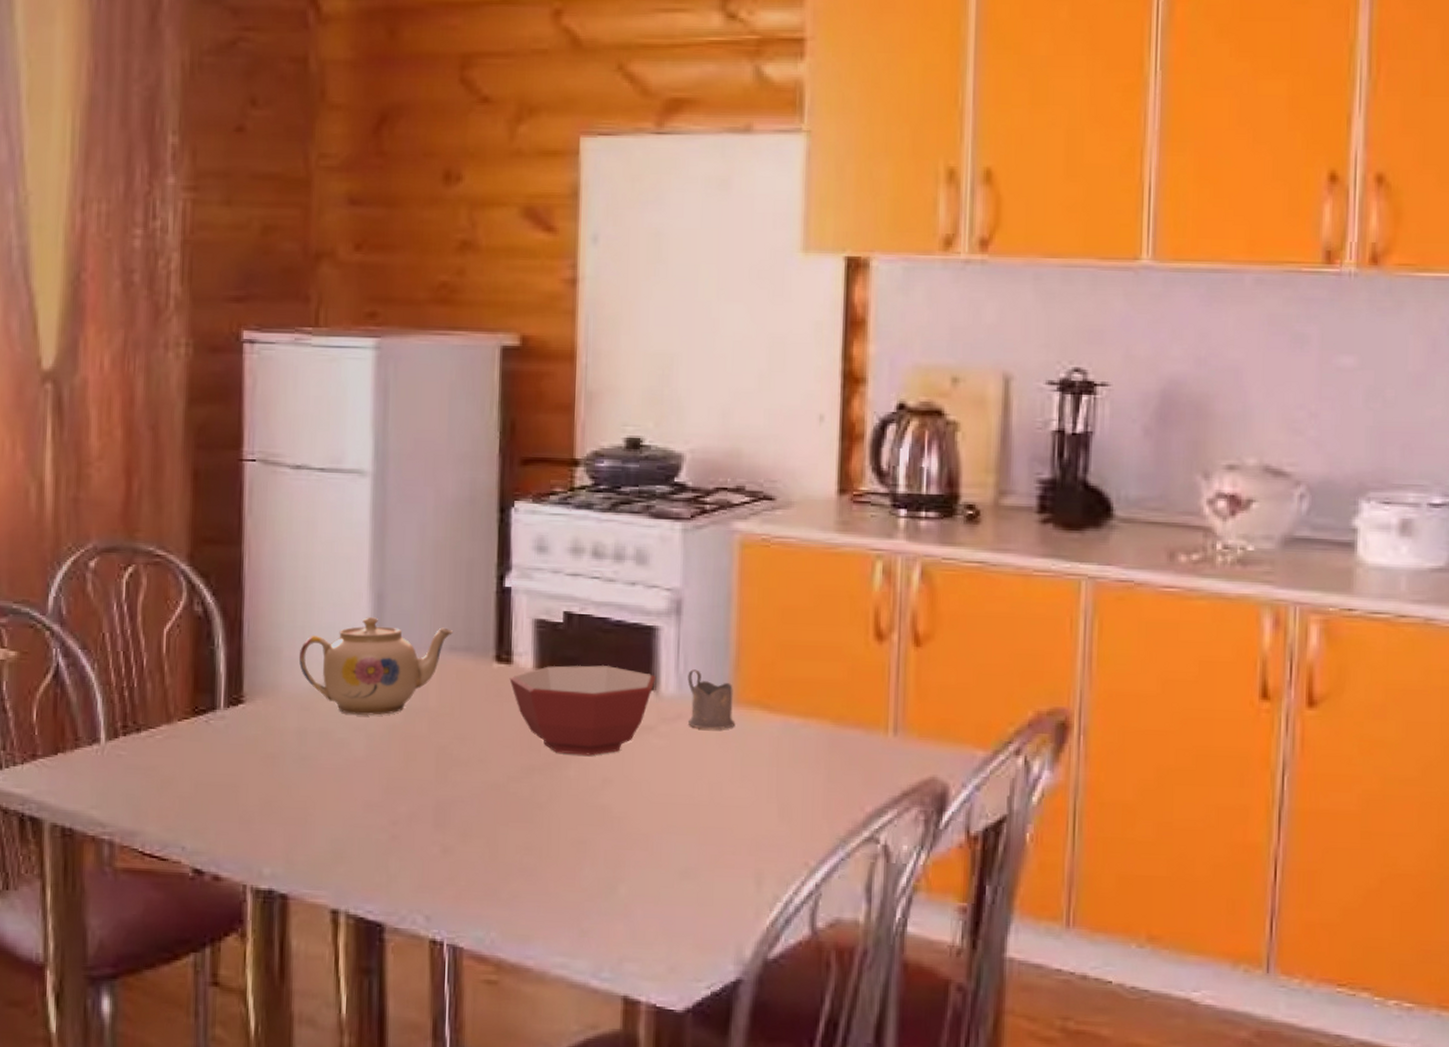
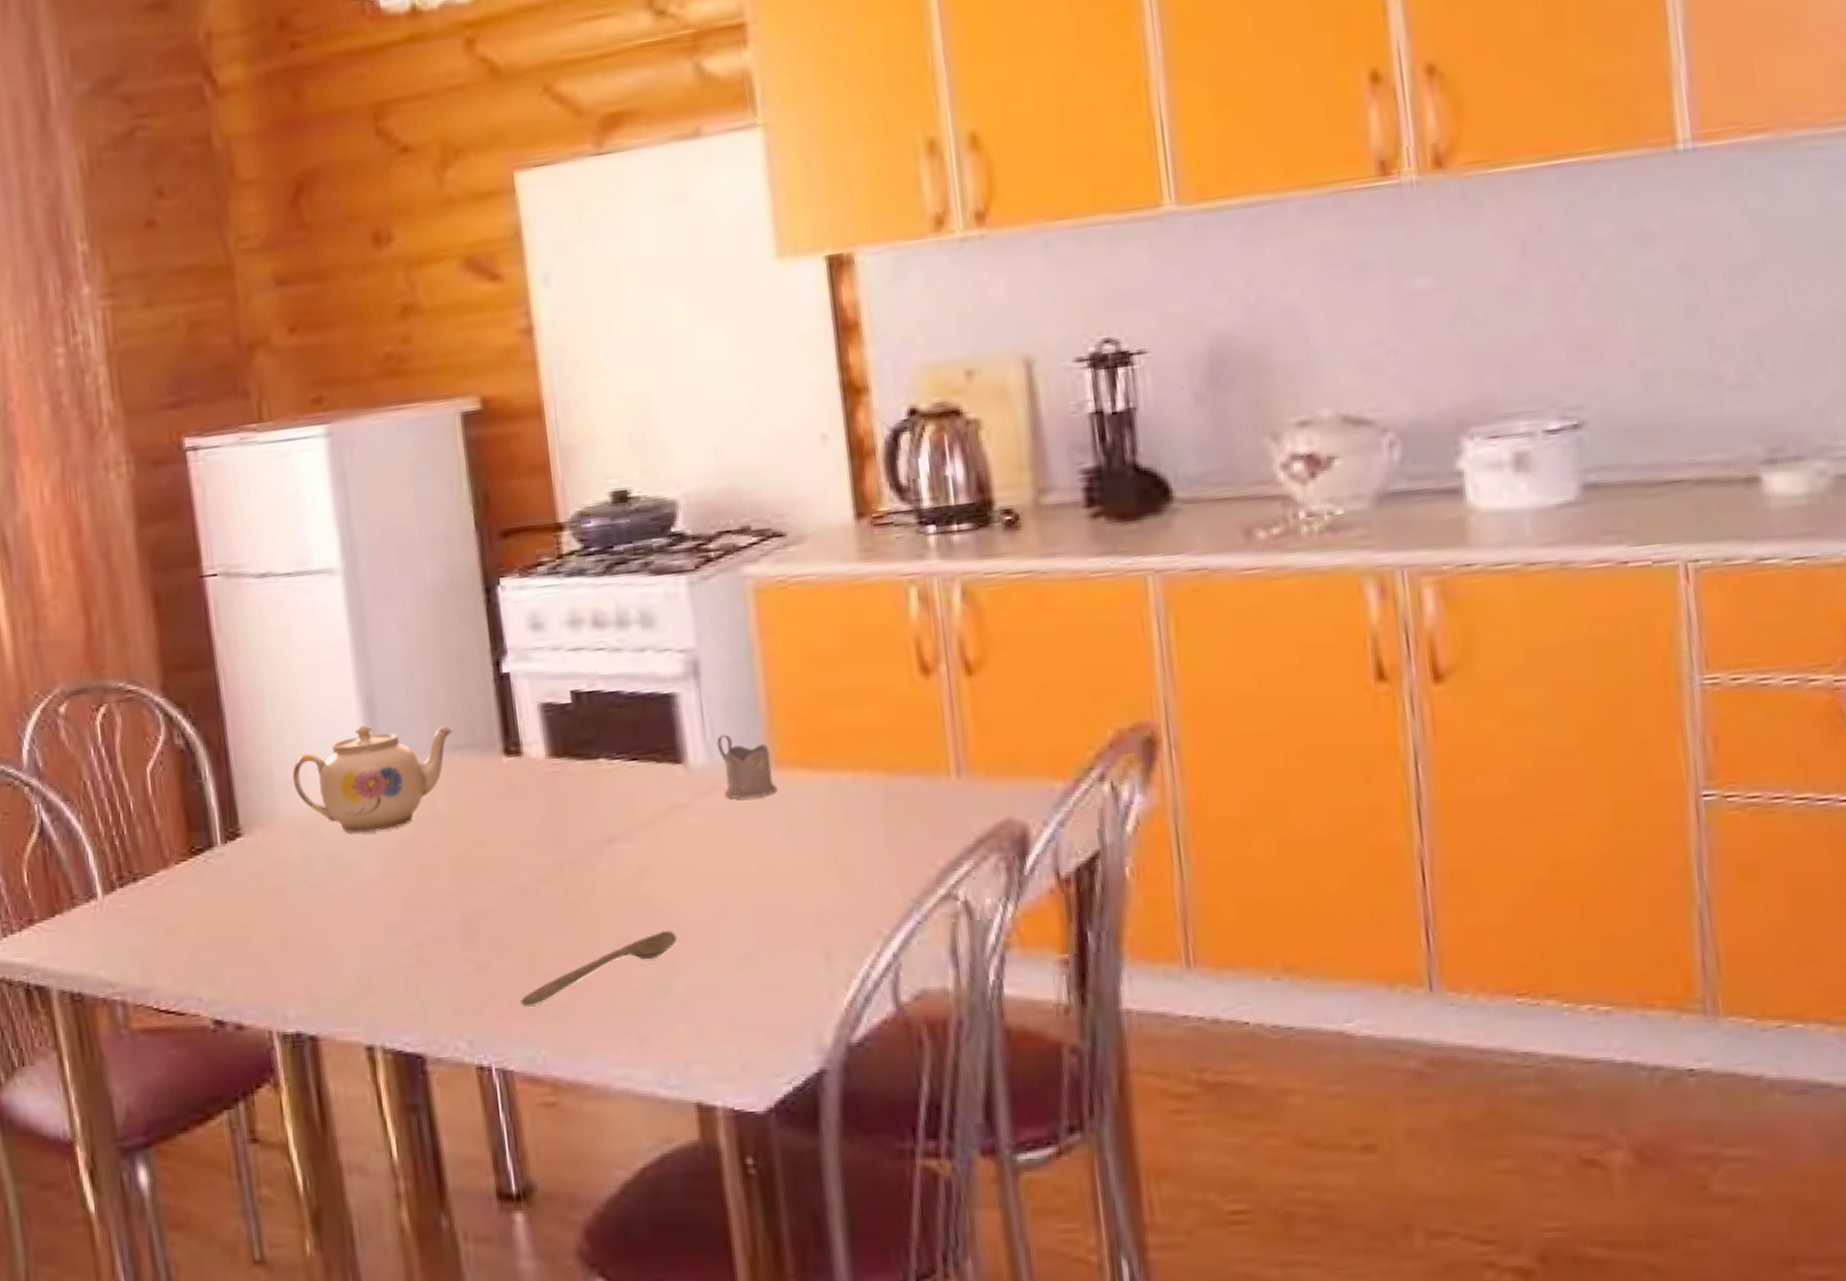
spoon: none [479,838,627,891] -> present [521,931,677,1006]
bowl: present [509,664,655,756] -> none [522,743,682,846]

